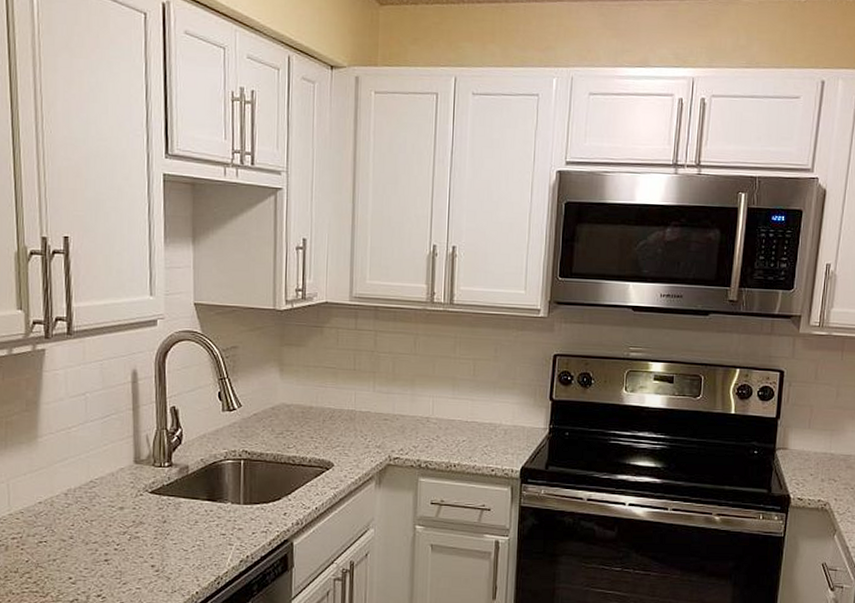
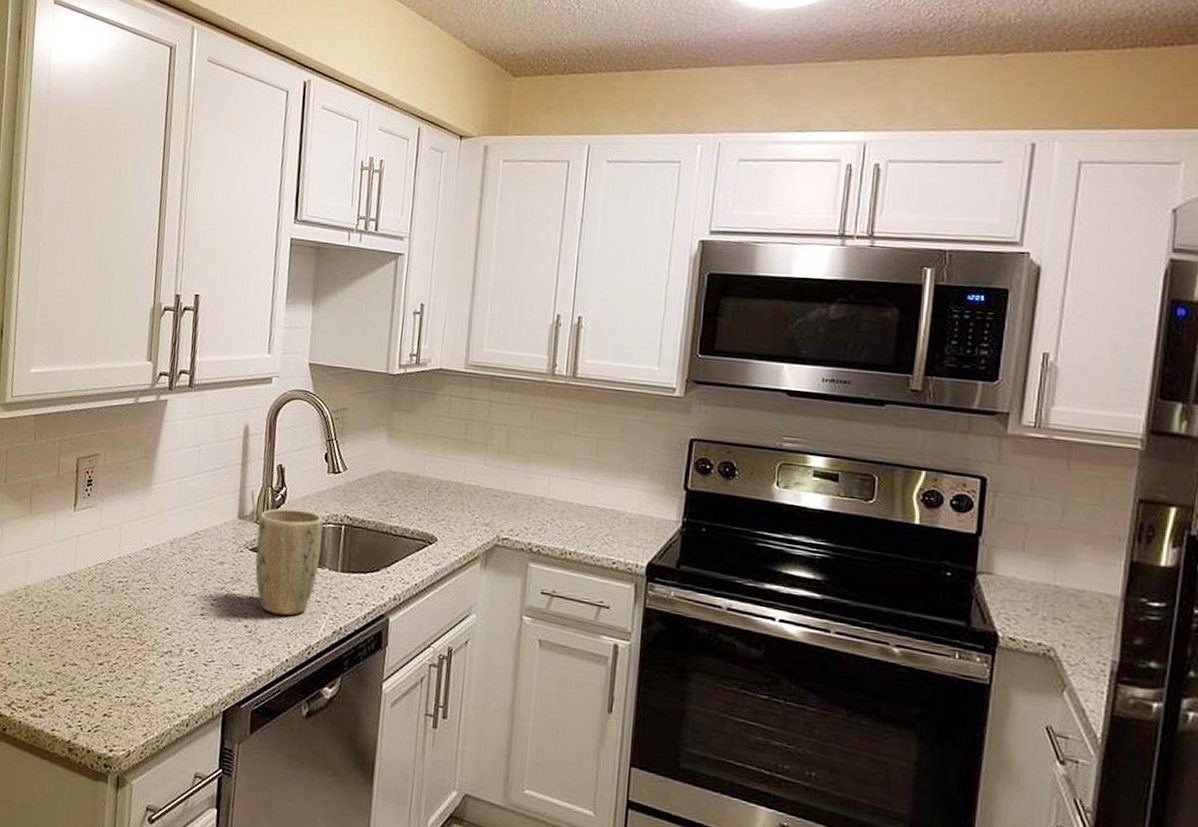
plant pot: none [156,449,223,551] -> present [255,508,323,616]

